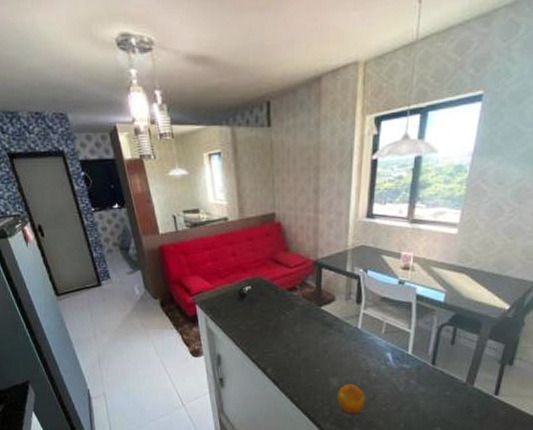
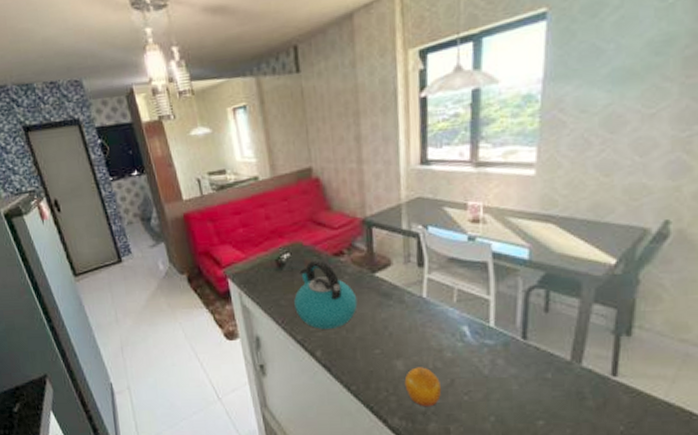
kettle: none [252,293,305,351] -> present [294,259,358,329]

